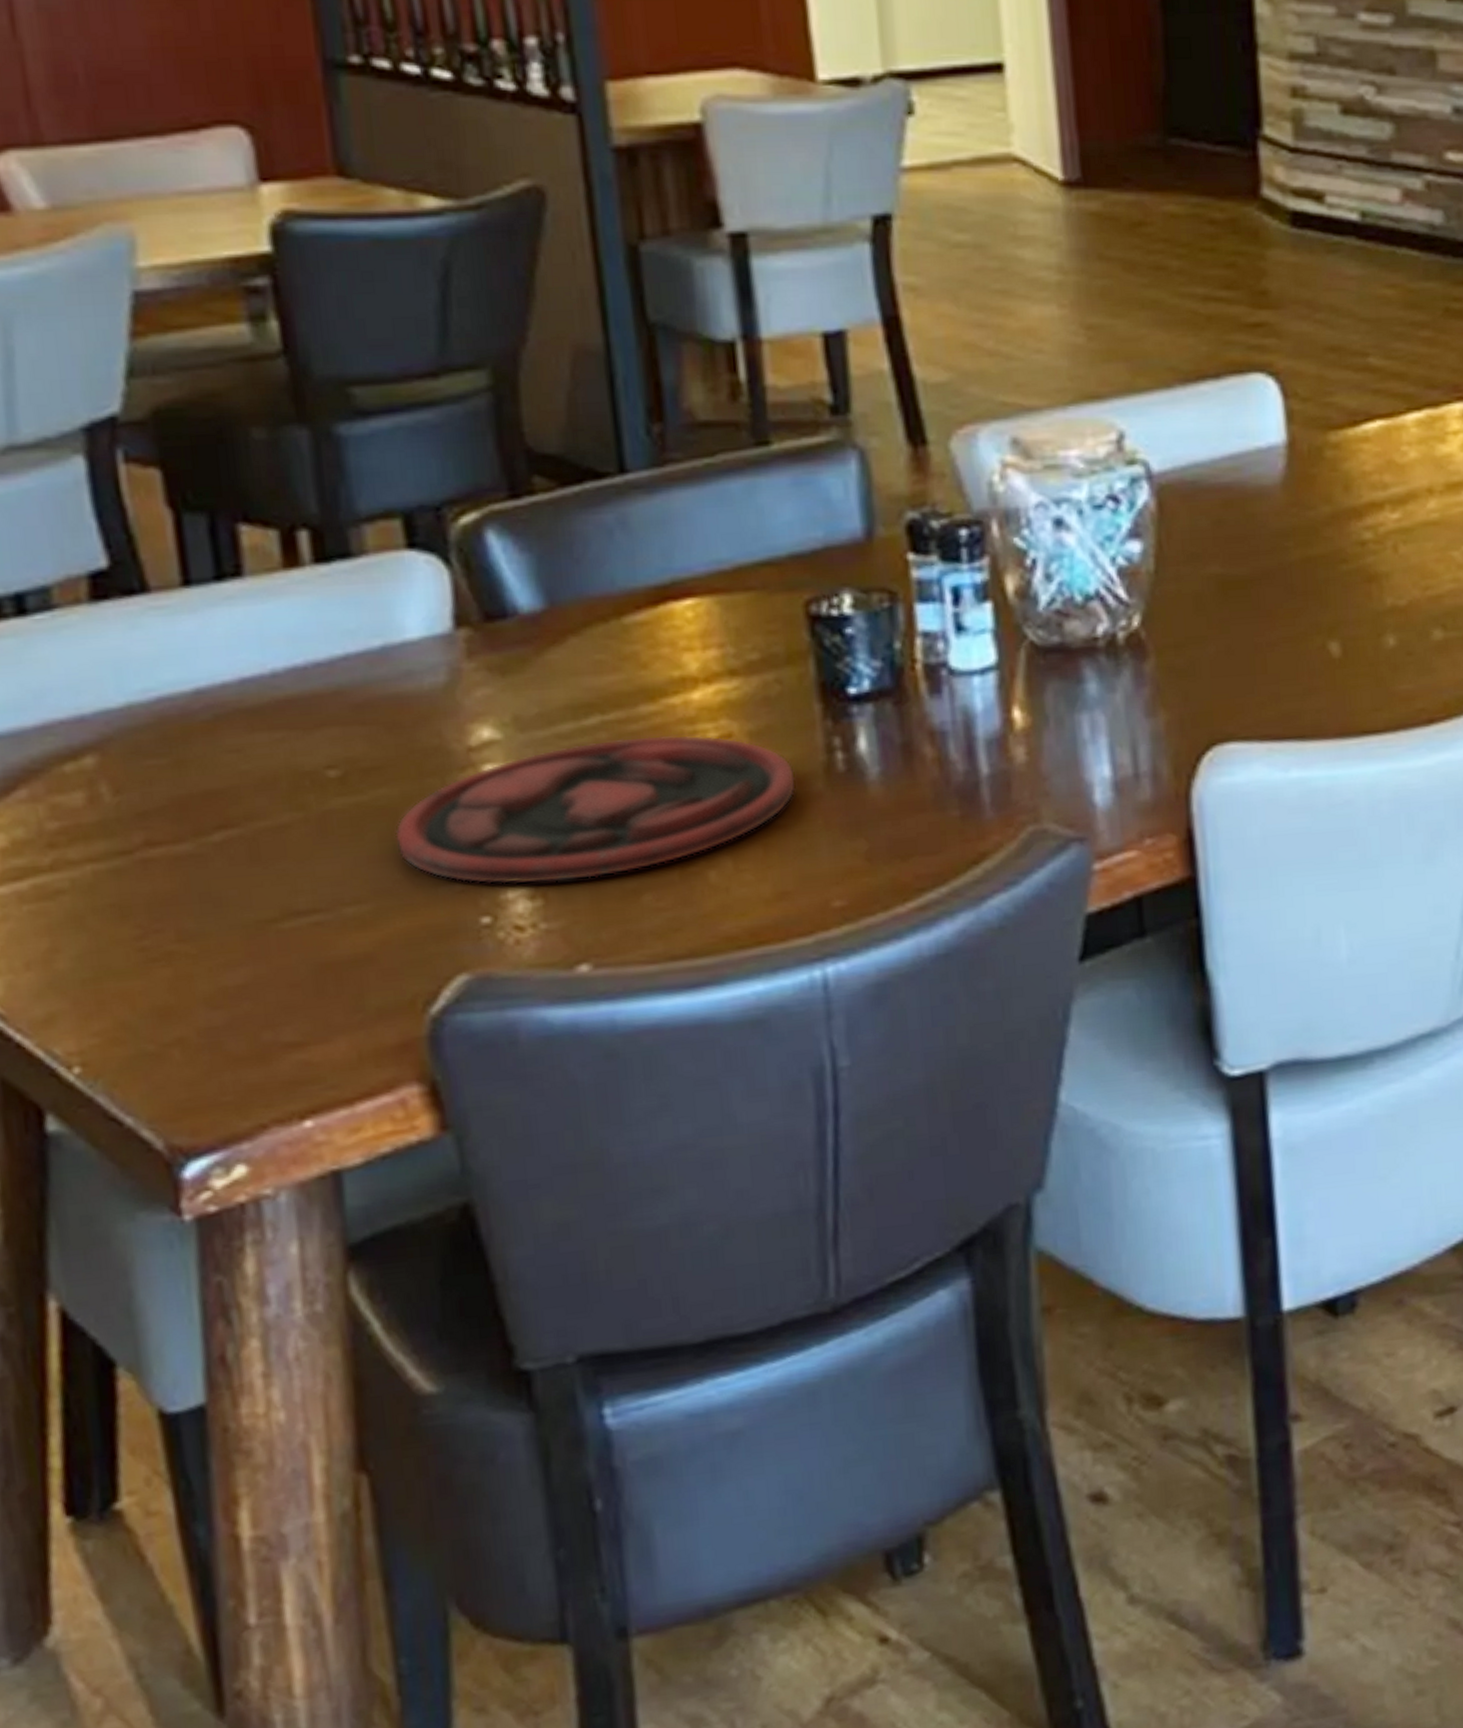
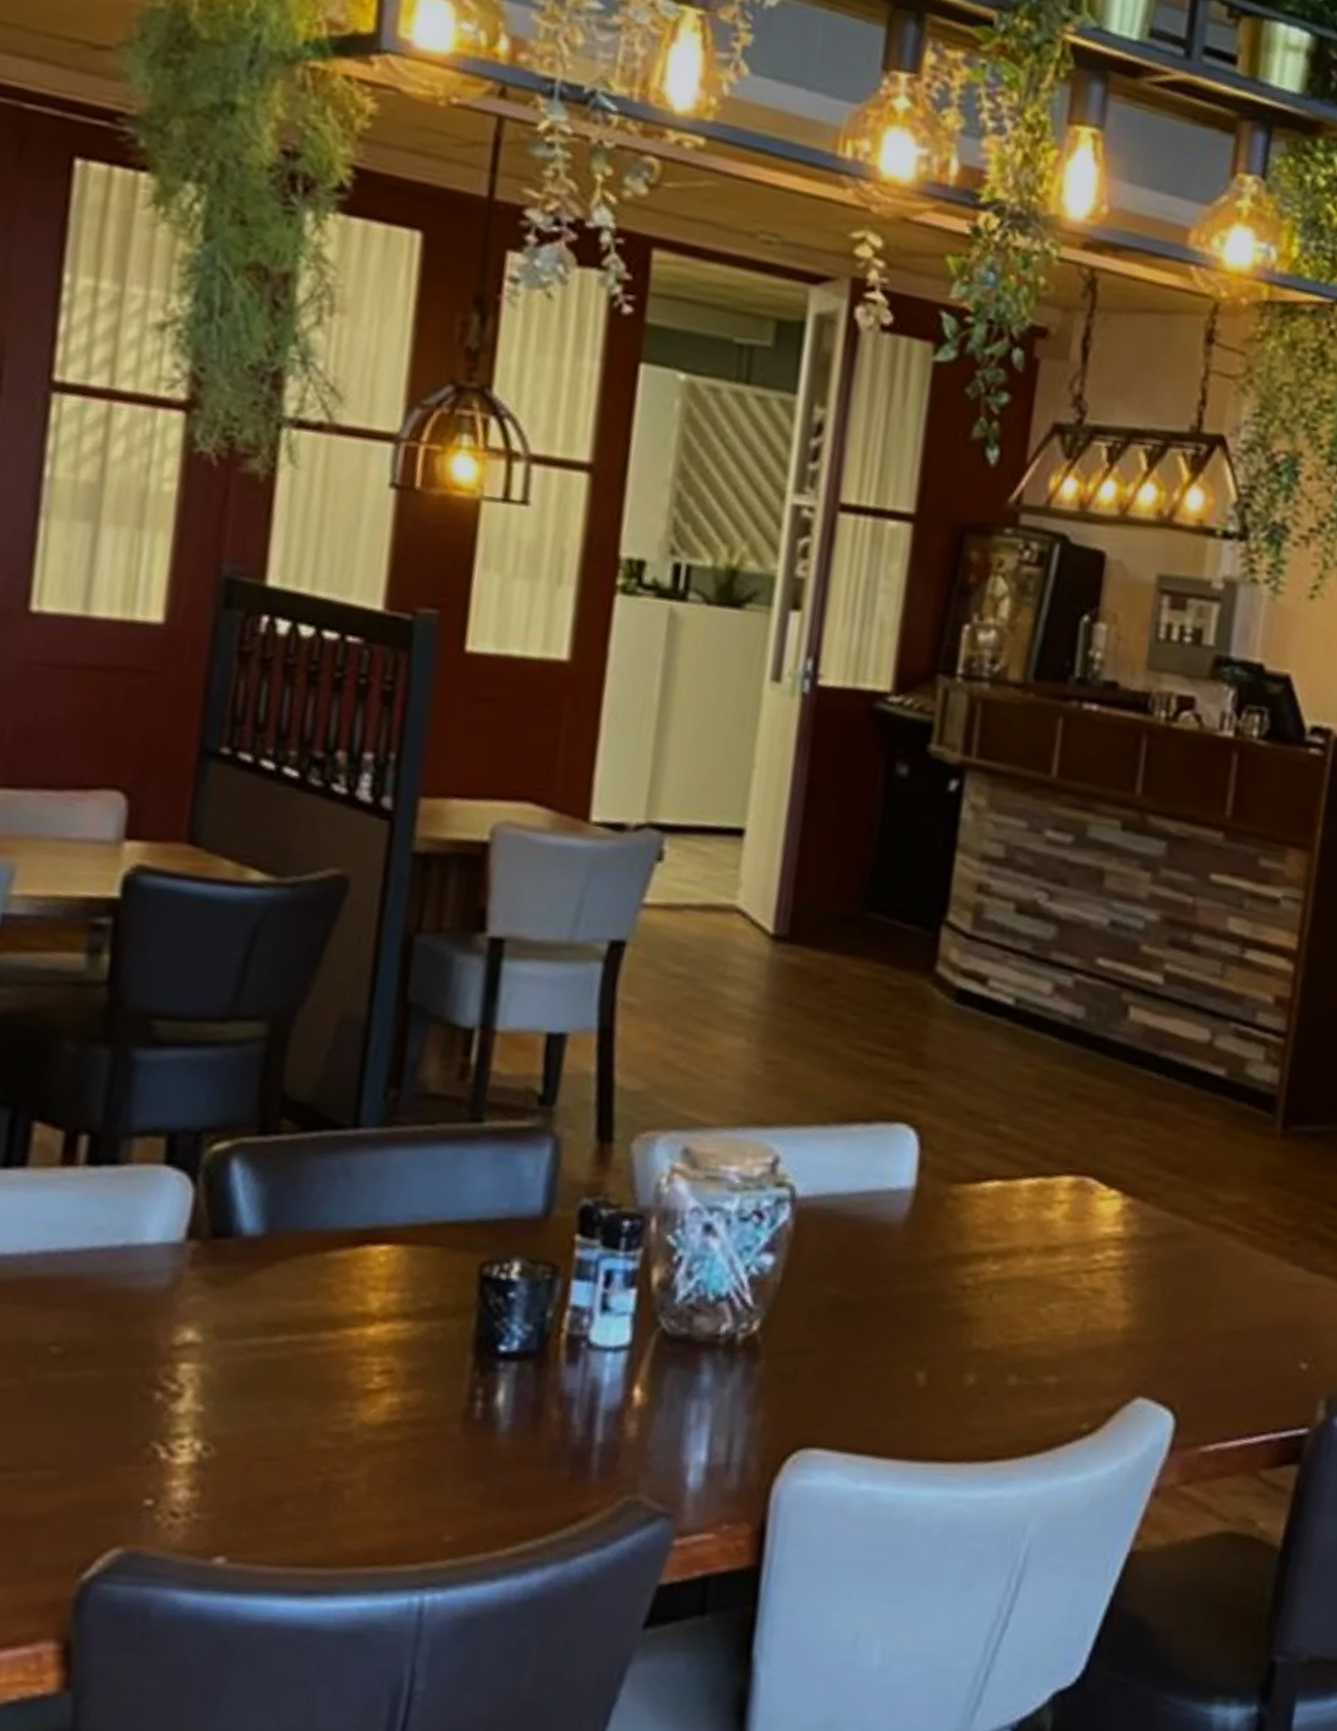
plate: present [395,734,796,885] -> none [90,1357,438,1481]

